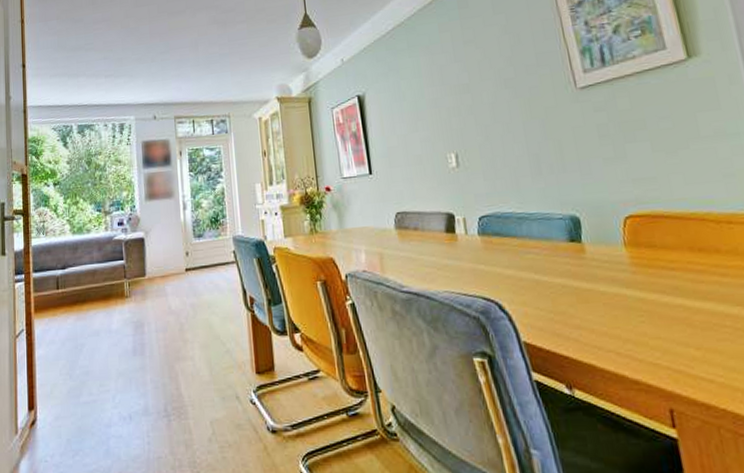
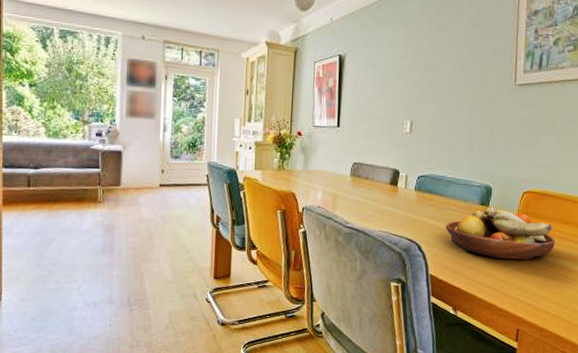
fruit bowl: none [528,242,692,310] -> present [445,207,555,260]

